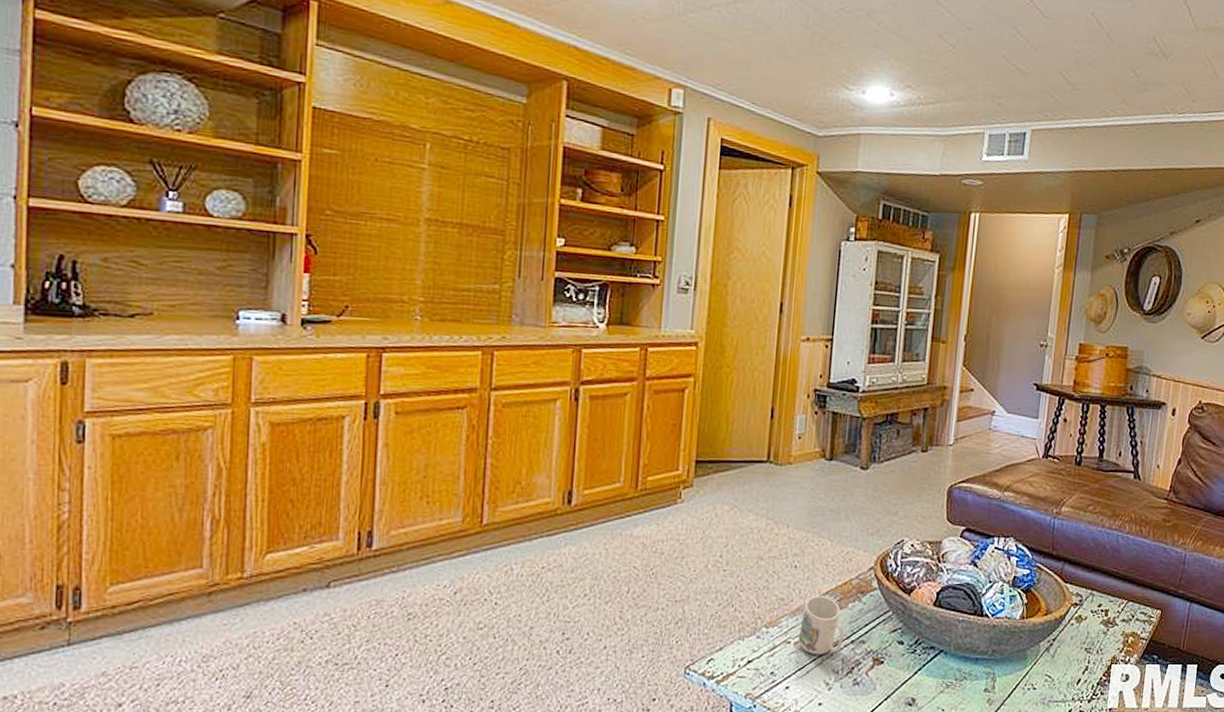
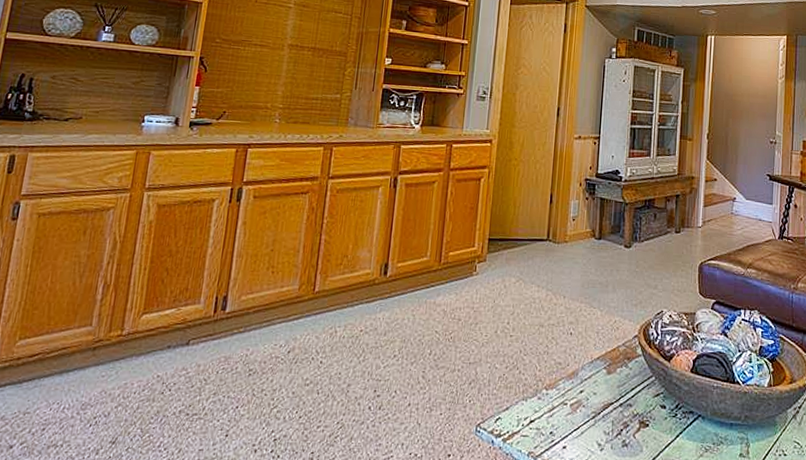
mug: present [798,596,844,655] -> none [573,361,614,417]

